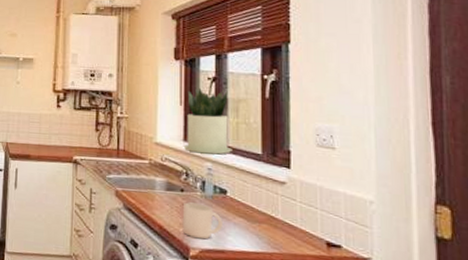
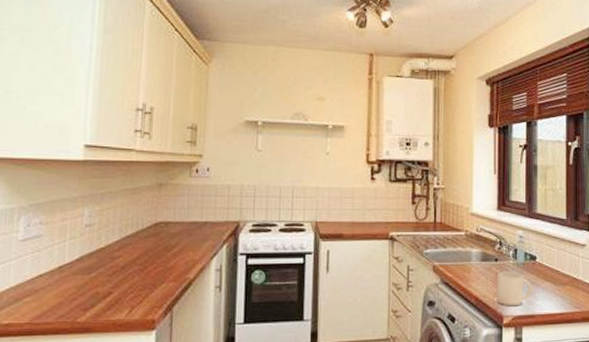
planter: present [183,88,232,155] -> none [497,156,541,222]

